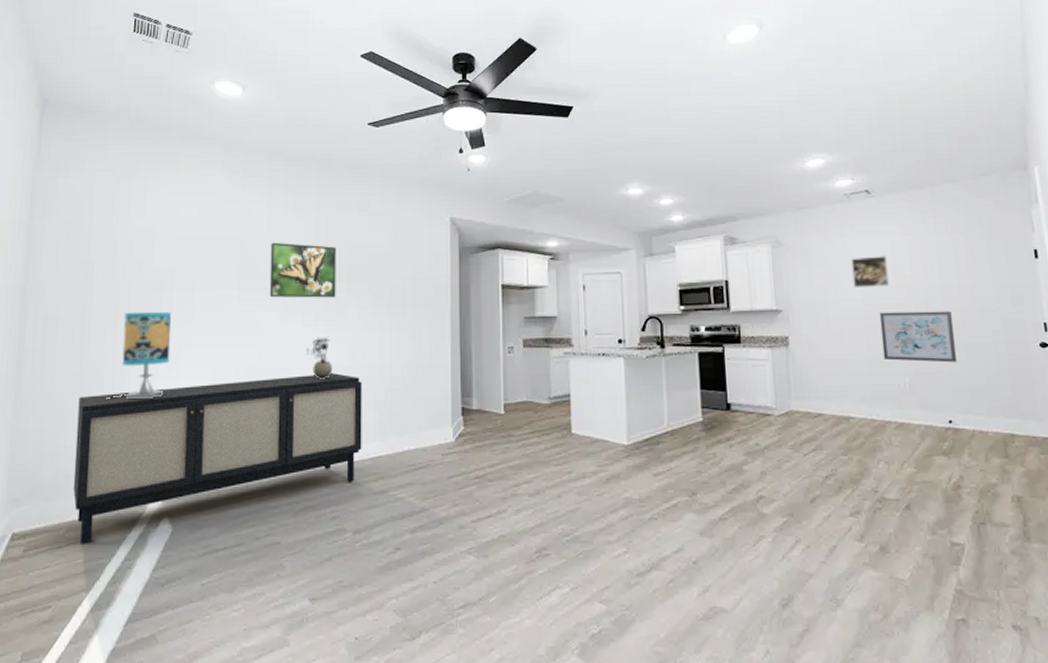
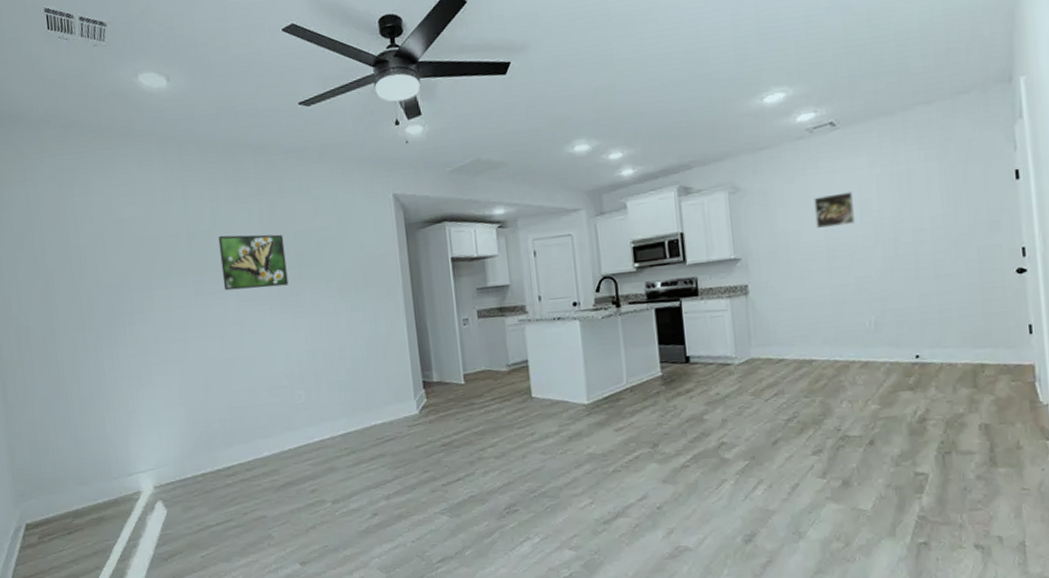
sideboard: present [73,373,362,544] -> none [62,358,331,529]
table lamp: present [106,311,172,400] -> none [87,313,140,399]
potted plant: present [306,337,332,379] -> none [266,324,294,365]
wall art: present [879,311,957,363] -> none [844,243,926,301]

